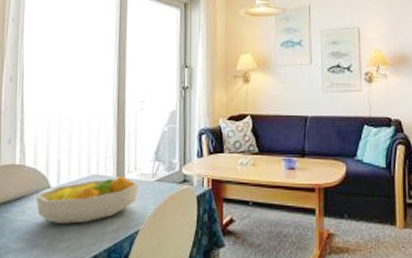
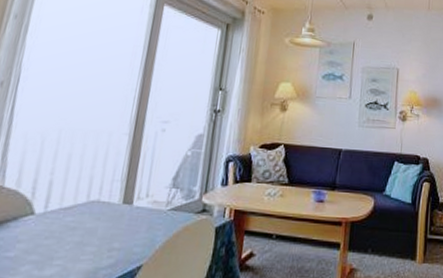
fruit bowl: present [36,174,139,225] -> none [11,201,149,259]

